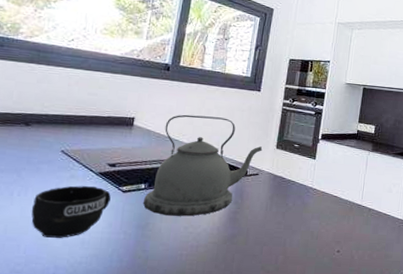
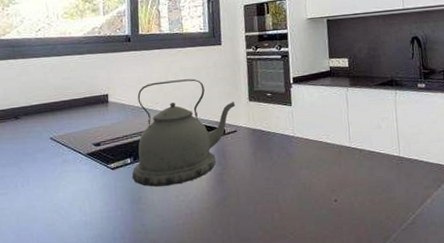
mug: present [31,185,111,238] -> none [35,167,102,223]

